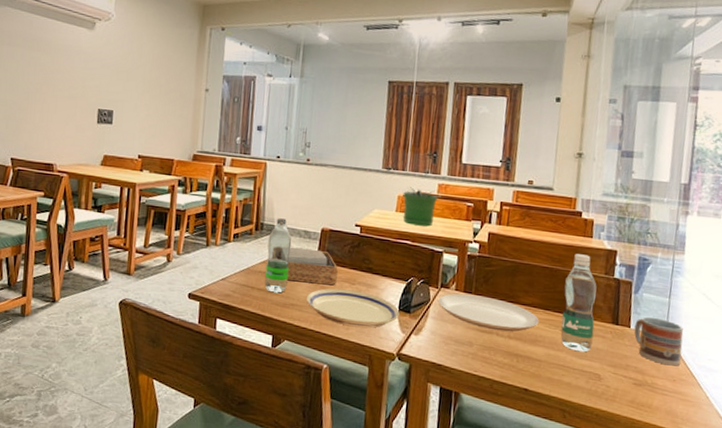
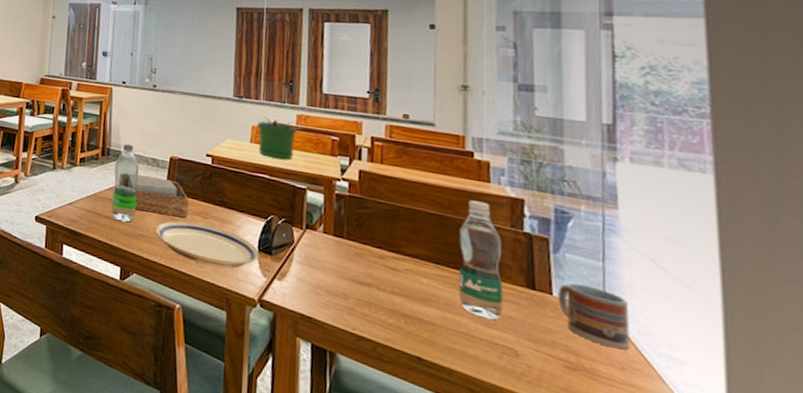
plate: present [438,293,539,332] -> none [303,236,430,287]

